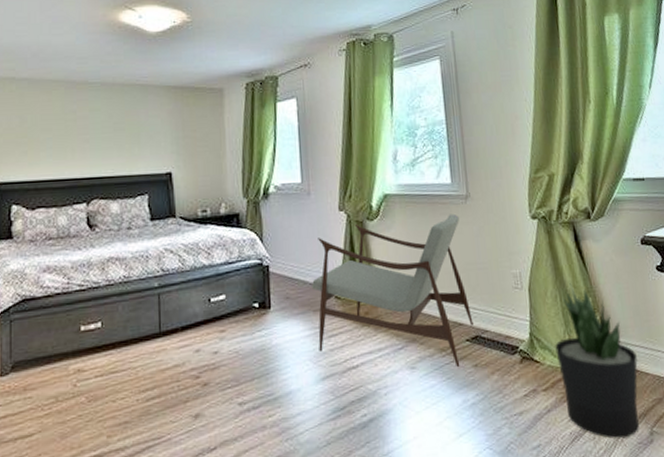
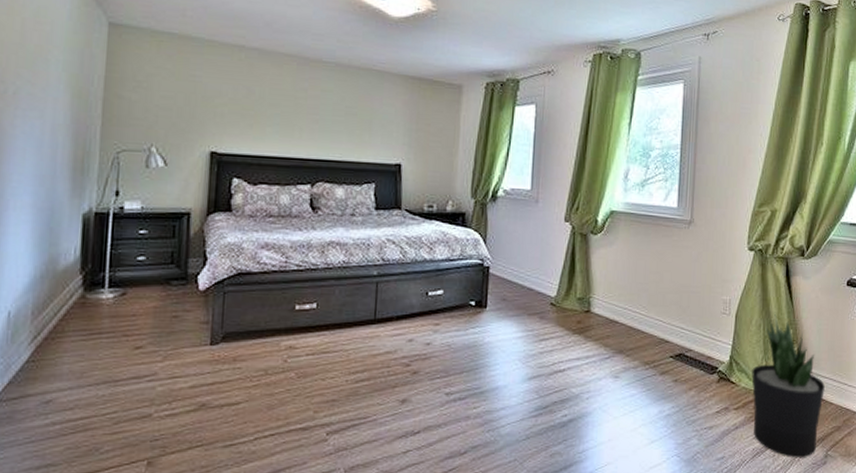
armchair: present [312,213,473,368] -> none [529,236,680,381]

